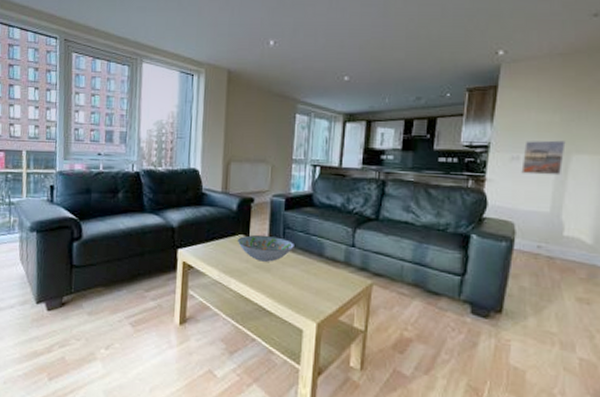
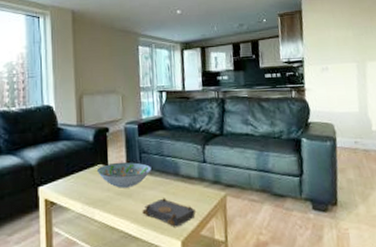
book: none [279,277,337,309] -> present [142,198,197,227]
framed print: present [521,140,566,176] -> none [330,51,362,82]

